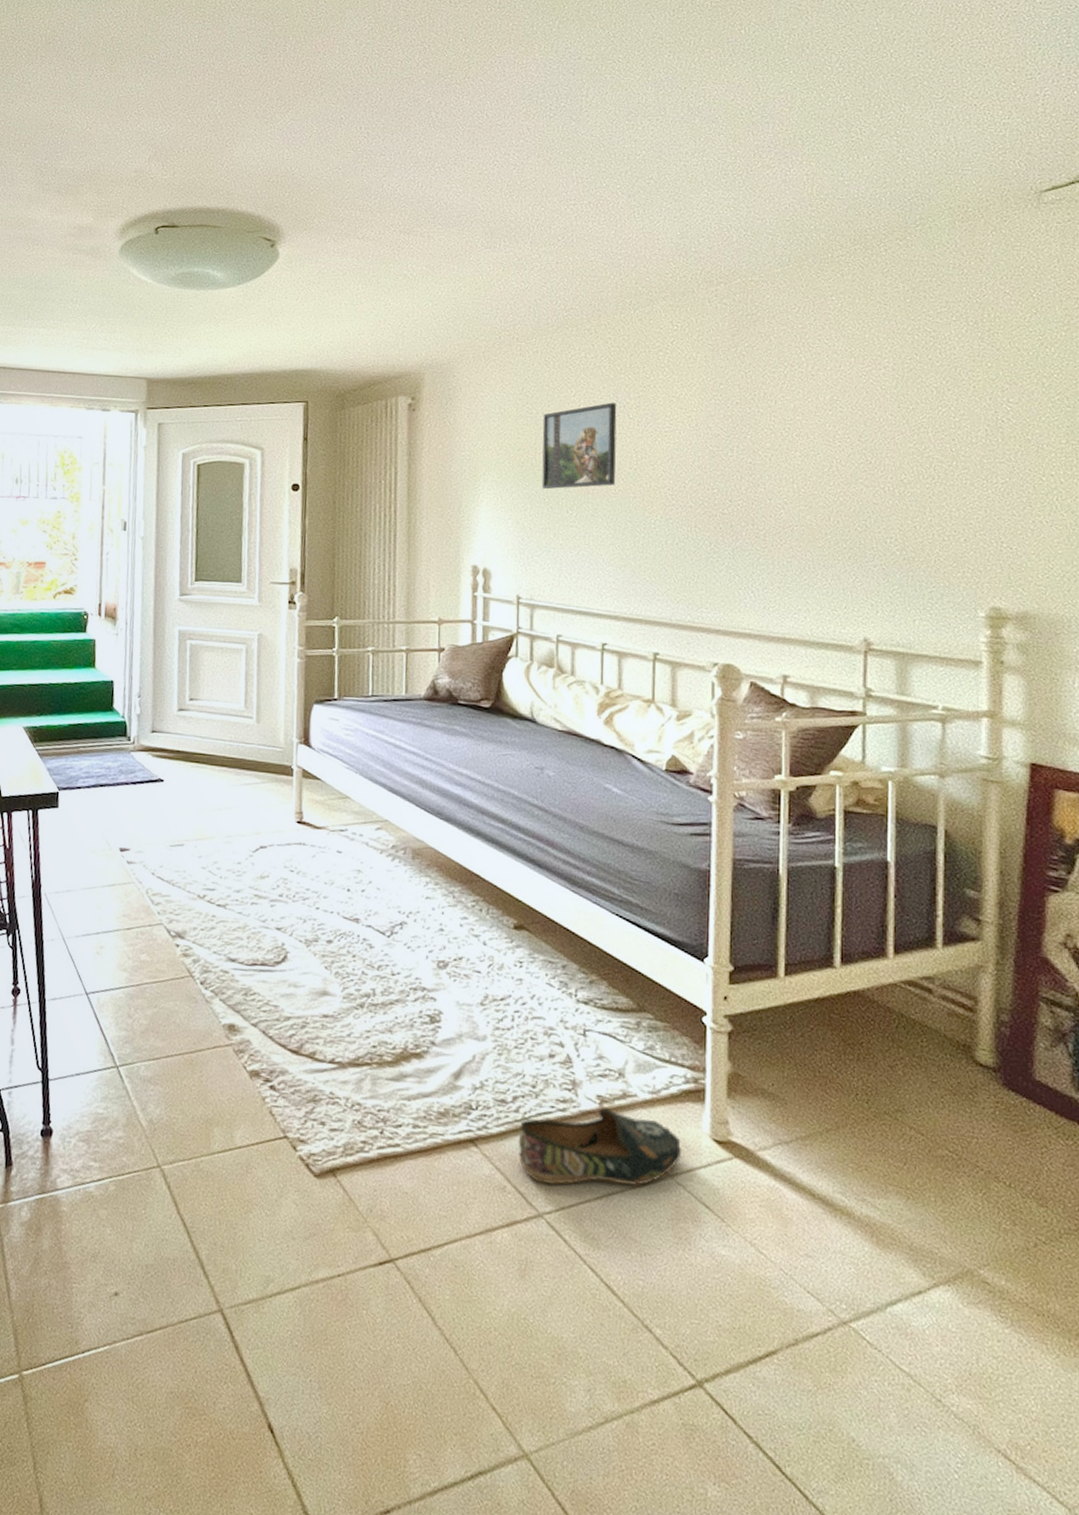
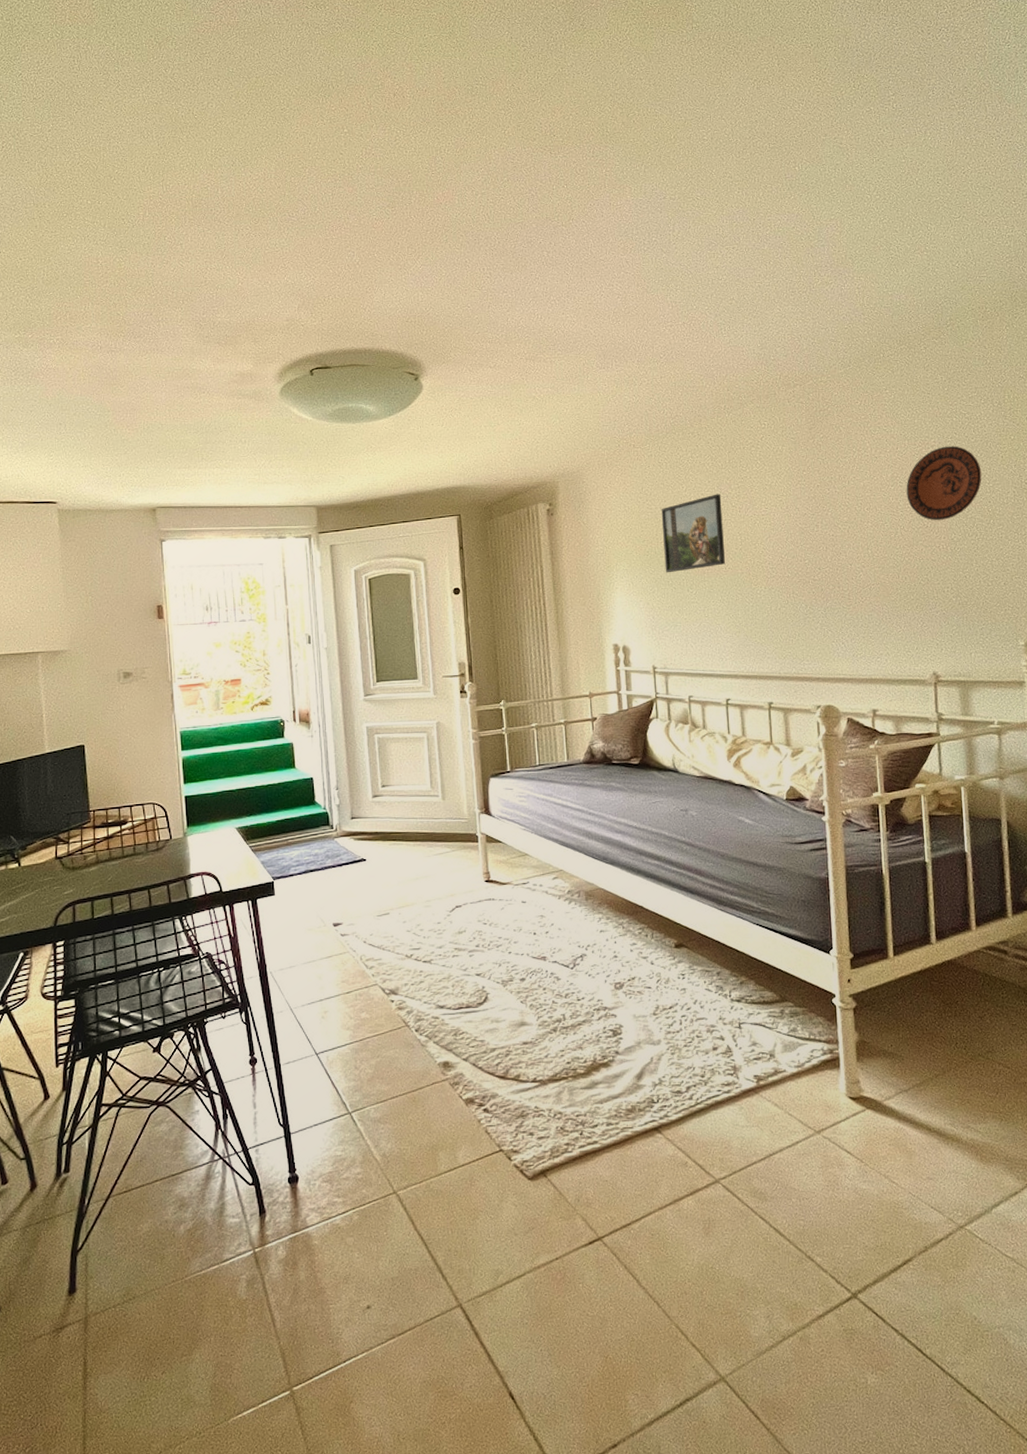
shoe: present [518,1107,683,1186] -> none [694,1085,826,1154]
decorative plate: none [847,368,946,457] -> present [906,446,982,520]

